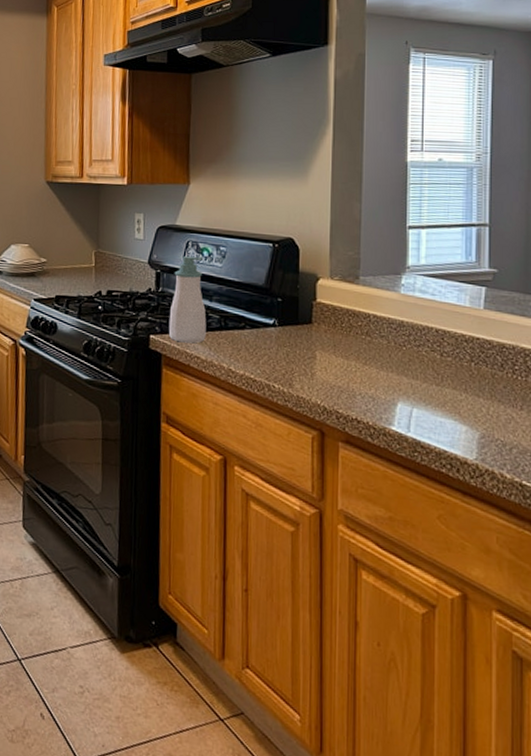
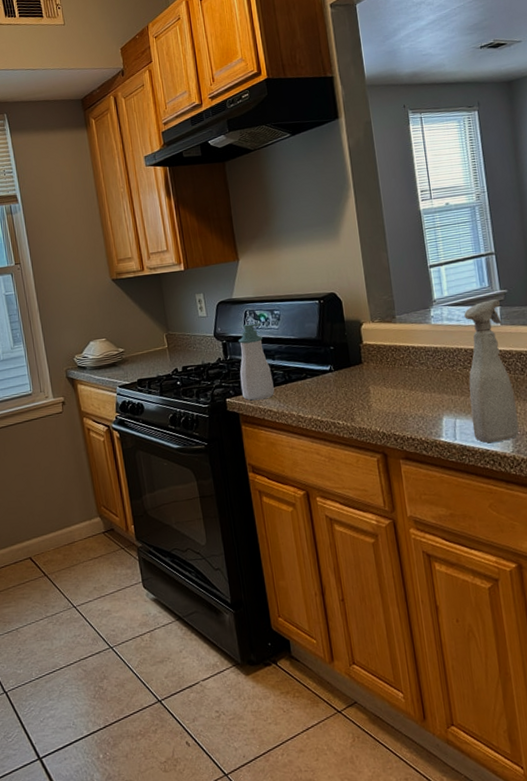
spray bottle: none [431,277,488,445] -> present [464,299,519,443]

